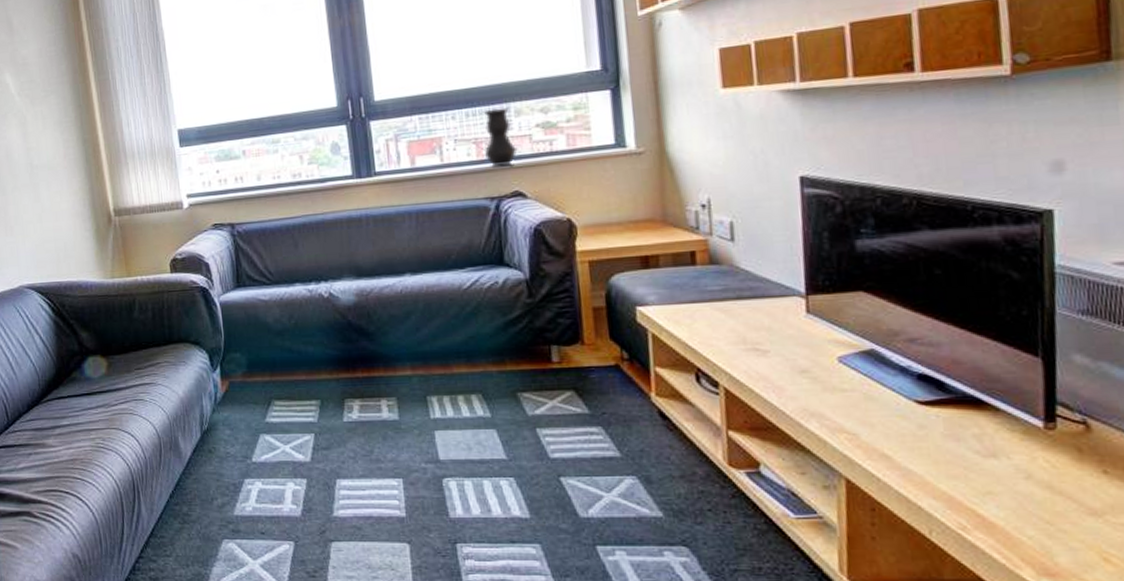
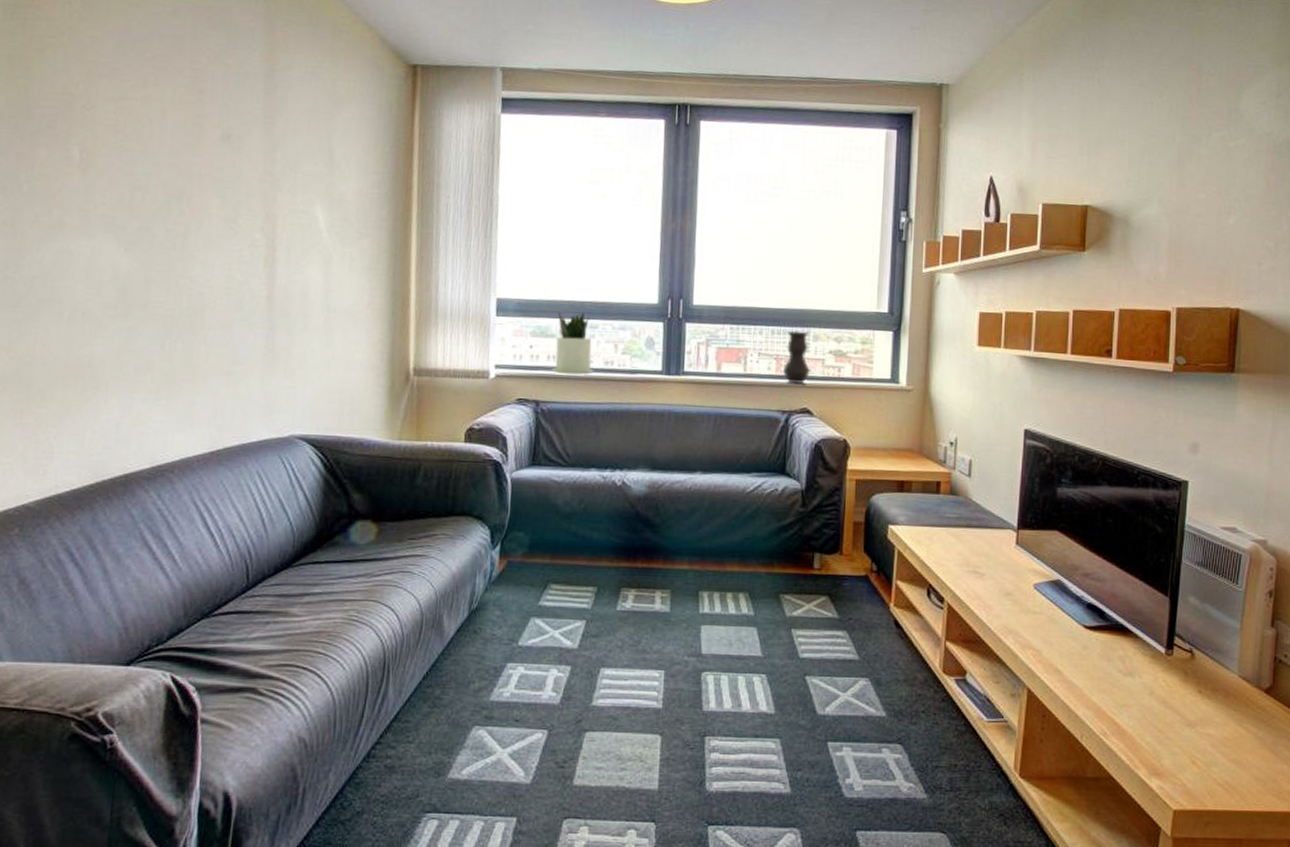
planter: none [238,127,283,194] -> present [552,311,594,375]

